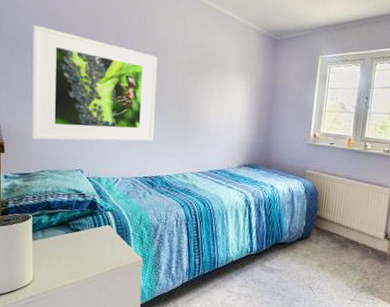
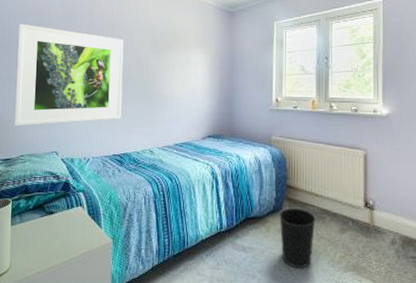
wastebasket: none [306,236,340,288] -> present [279,207,316,268]

